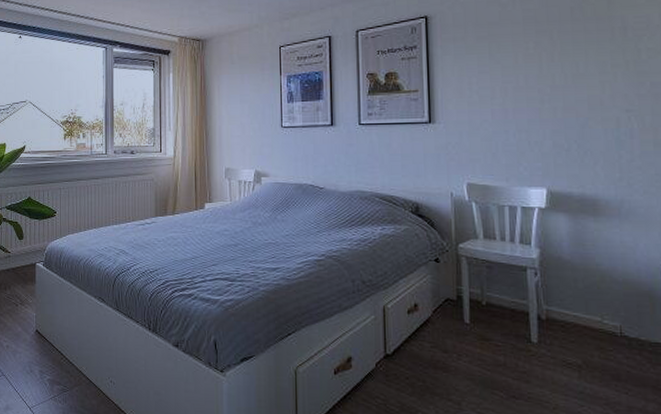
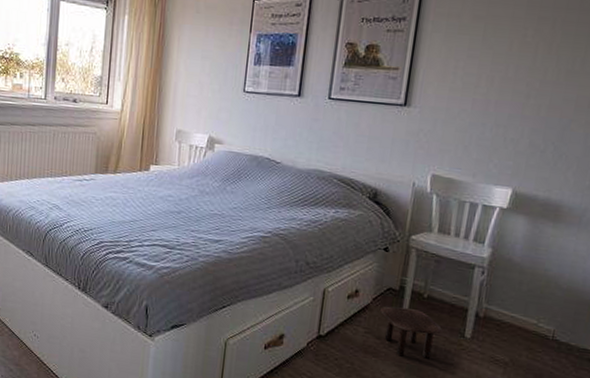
side table: none [442,317,508,369] -> present [380,306,443,359]

